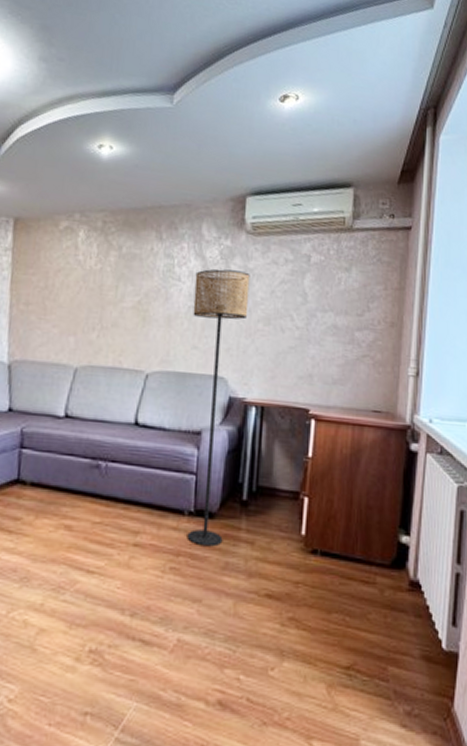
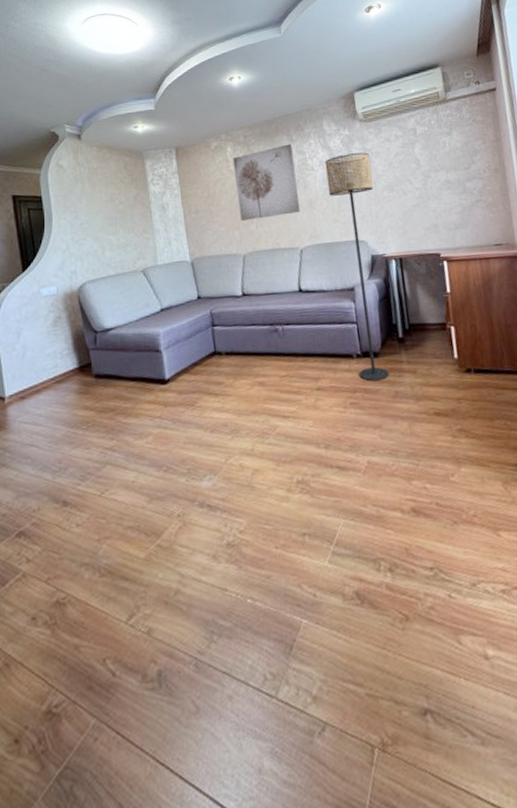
wall art: none [80,242,160,329] -> present [233,144,301,221]

